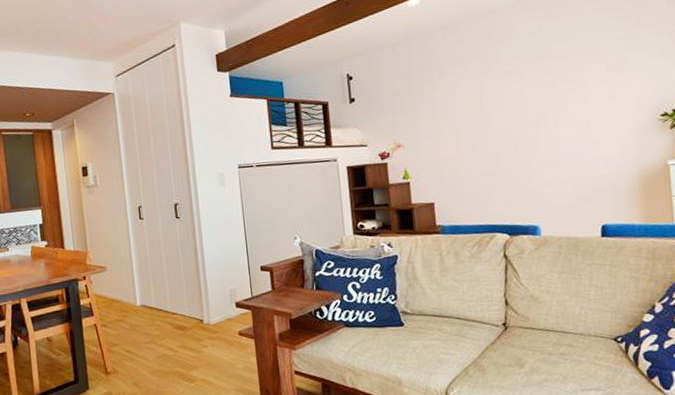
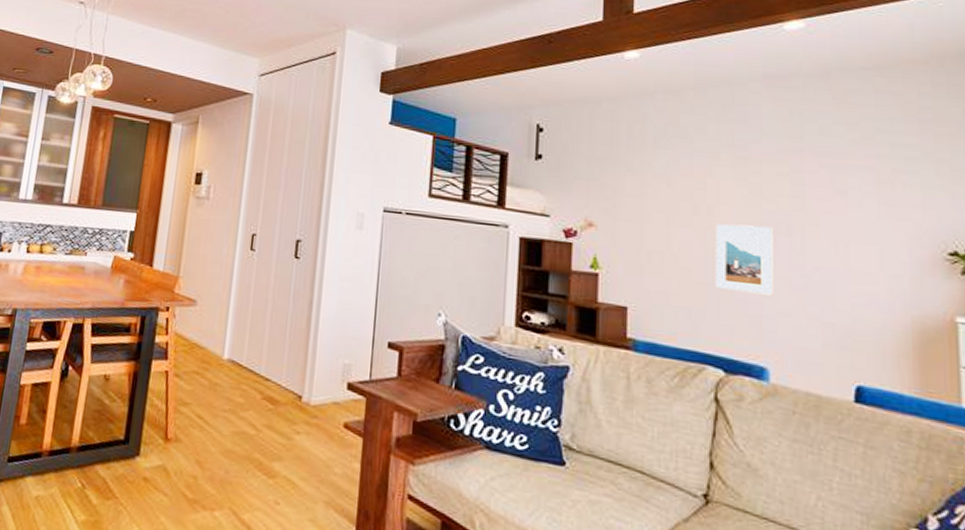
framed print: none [492,121,539,175] -> present [715,224,773,296]

